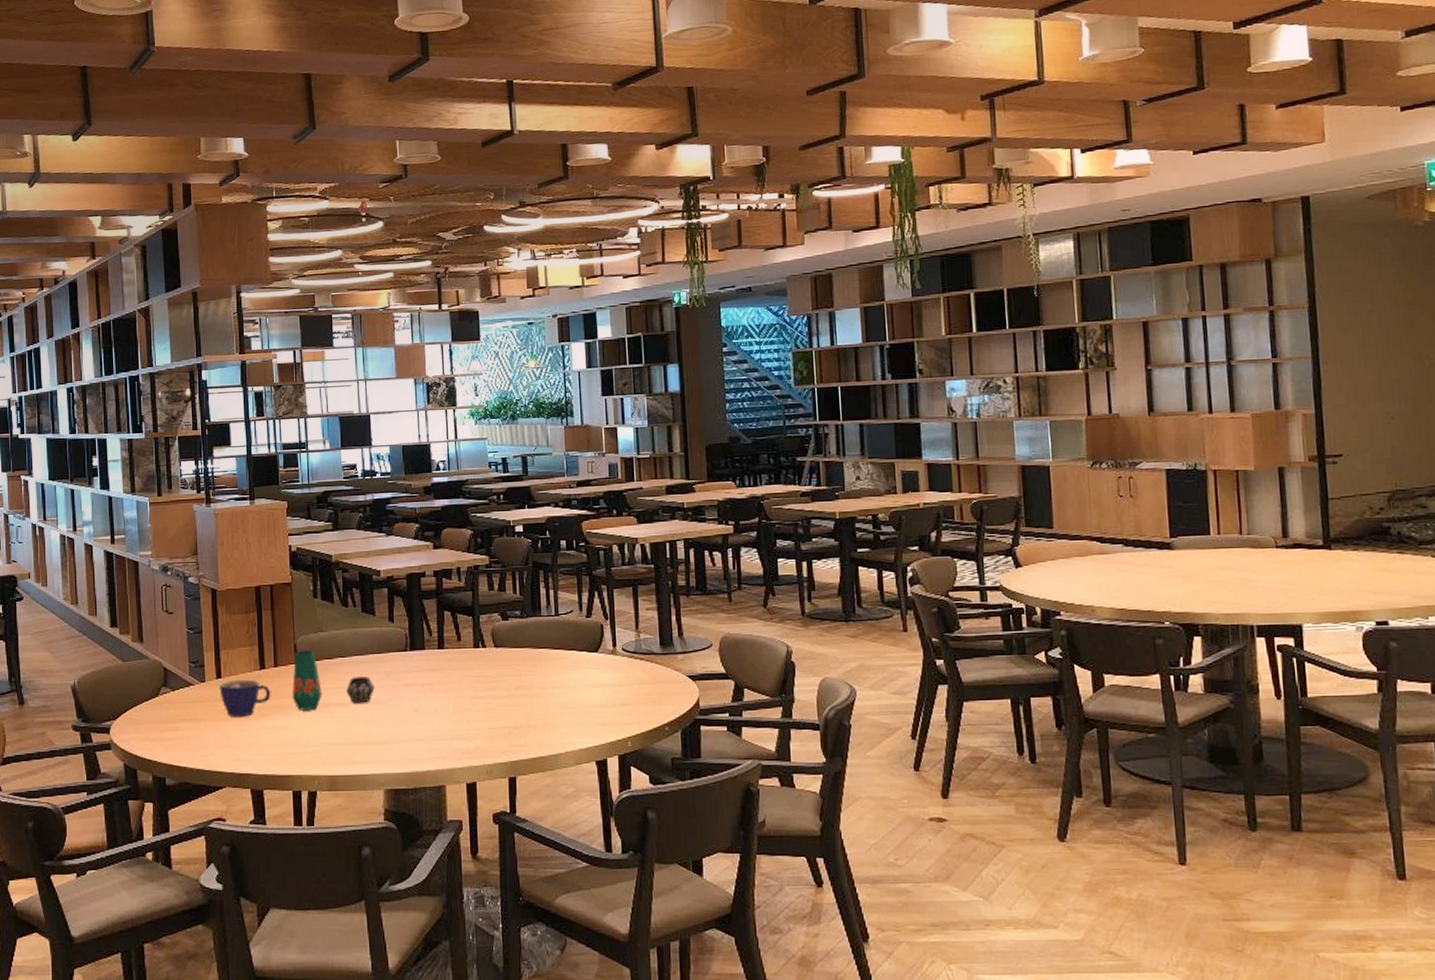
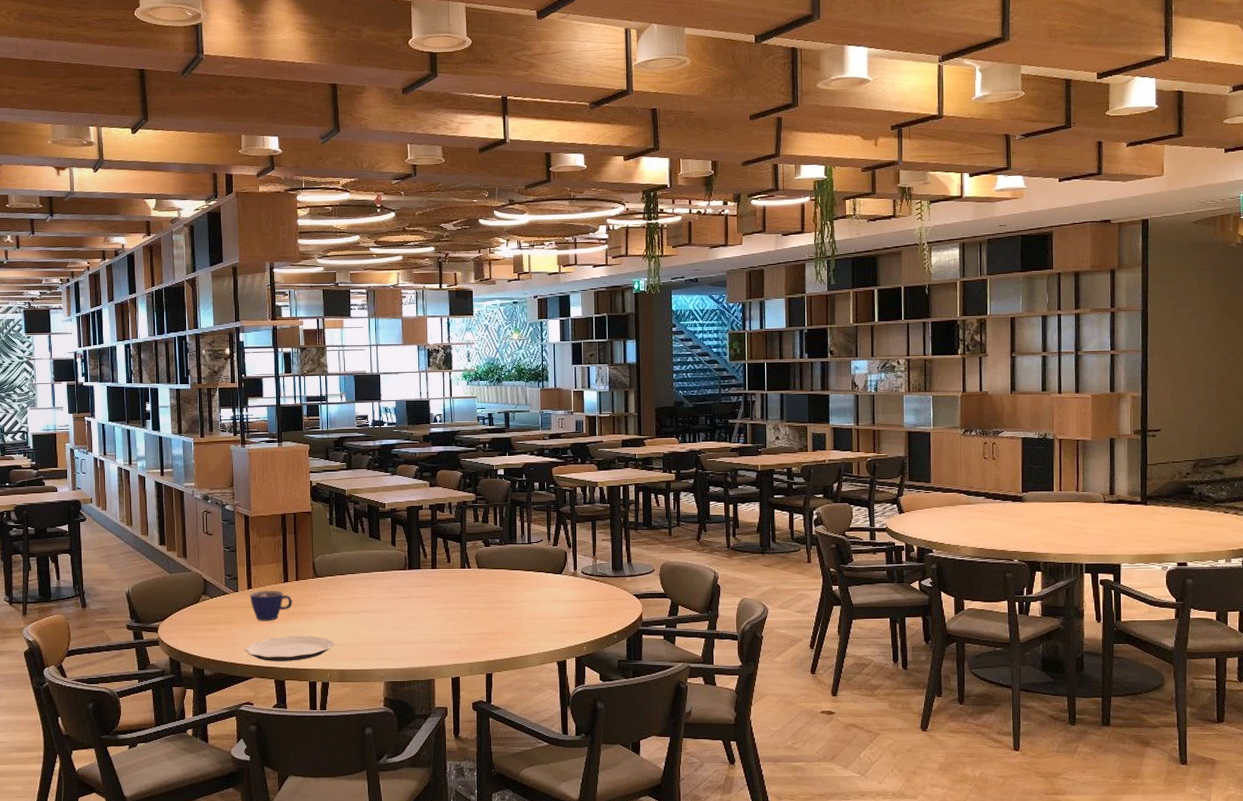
plate: none [214,734,323,767] -> present [244,635,335,661]
vase: present [292,650,375,710] -> none [310,567,379,616]

